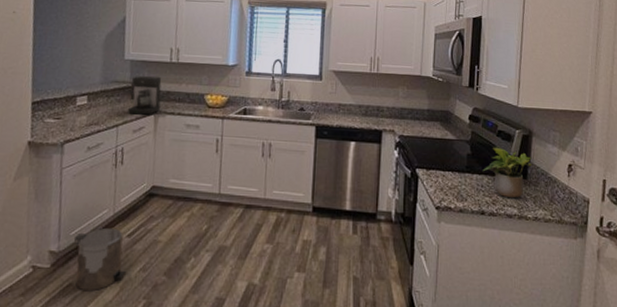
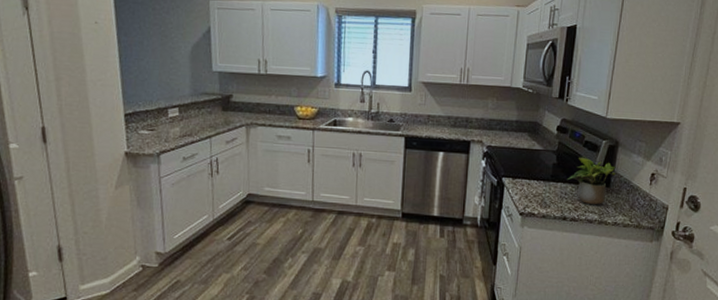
trash can: present [73,227,127,292] -> none [177,231,230,288]
coffee maker: present [128,75,162,115] -> none [220,87,252,127]

